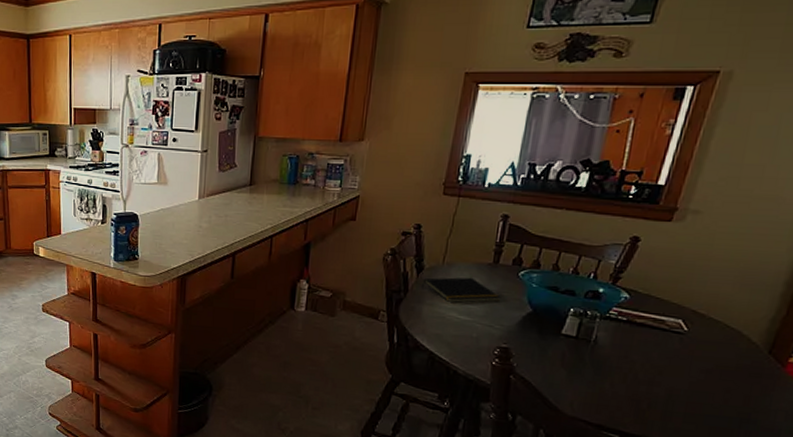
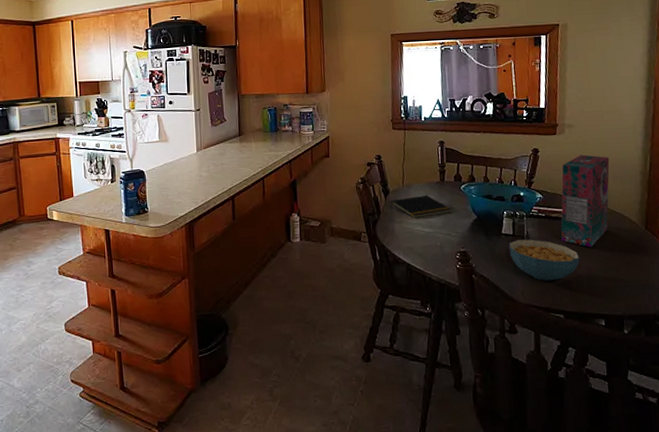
cereal bowl: none [565,343,662,397] -> present [509,239,580,281]
cereal box: none [641,250,743,365] -> present [560,154,610,247]

